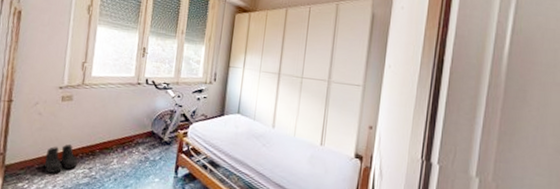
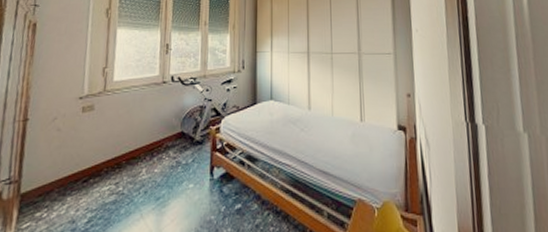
boots: present [44,144,78,173] -> none [65,158,103,195]

